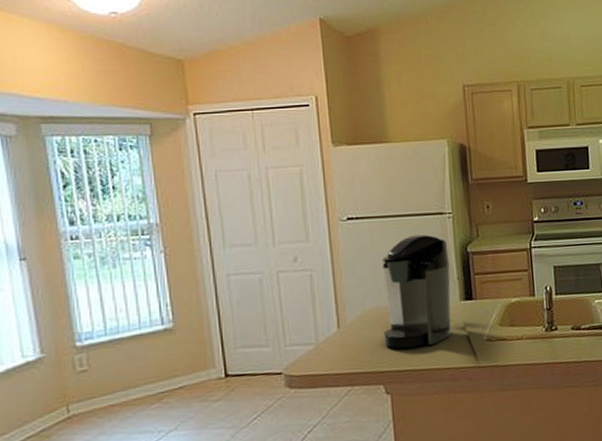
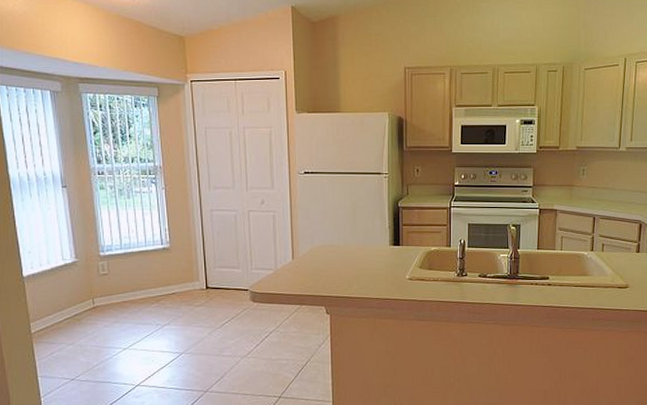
coffee maker: present [382,234,452,349] -> none [327,189,383,280]

